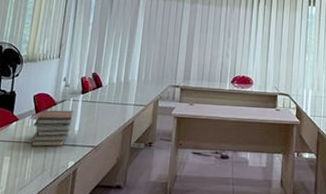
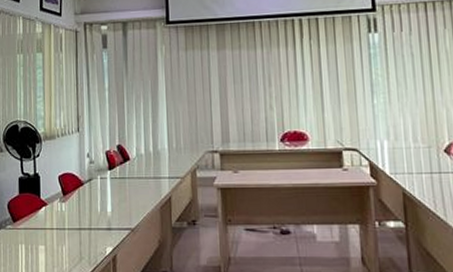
book stack: present [30,110,73,147] -> none [62,190,103,233]

